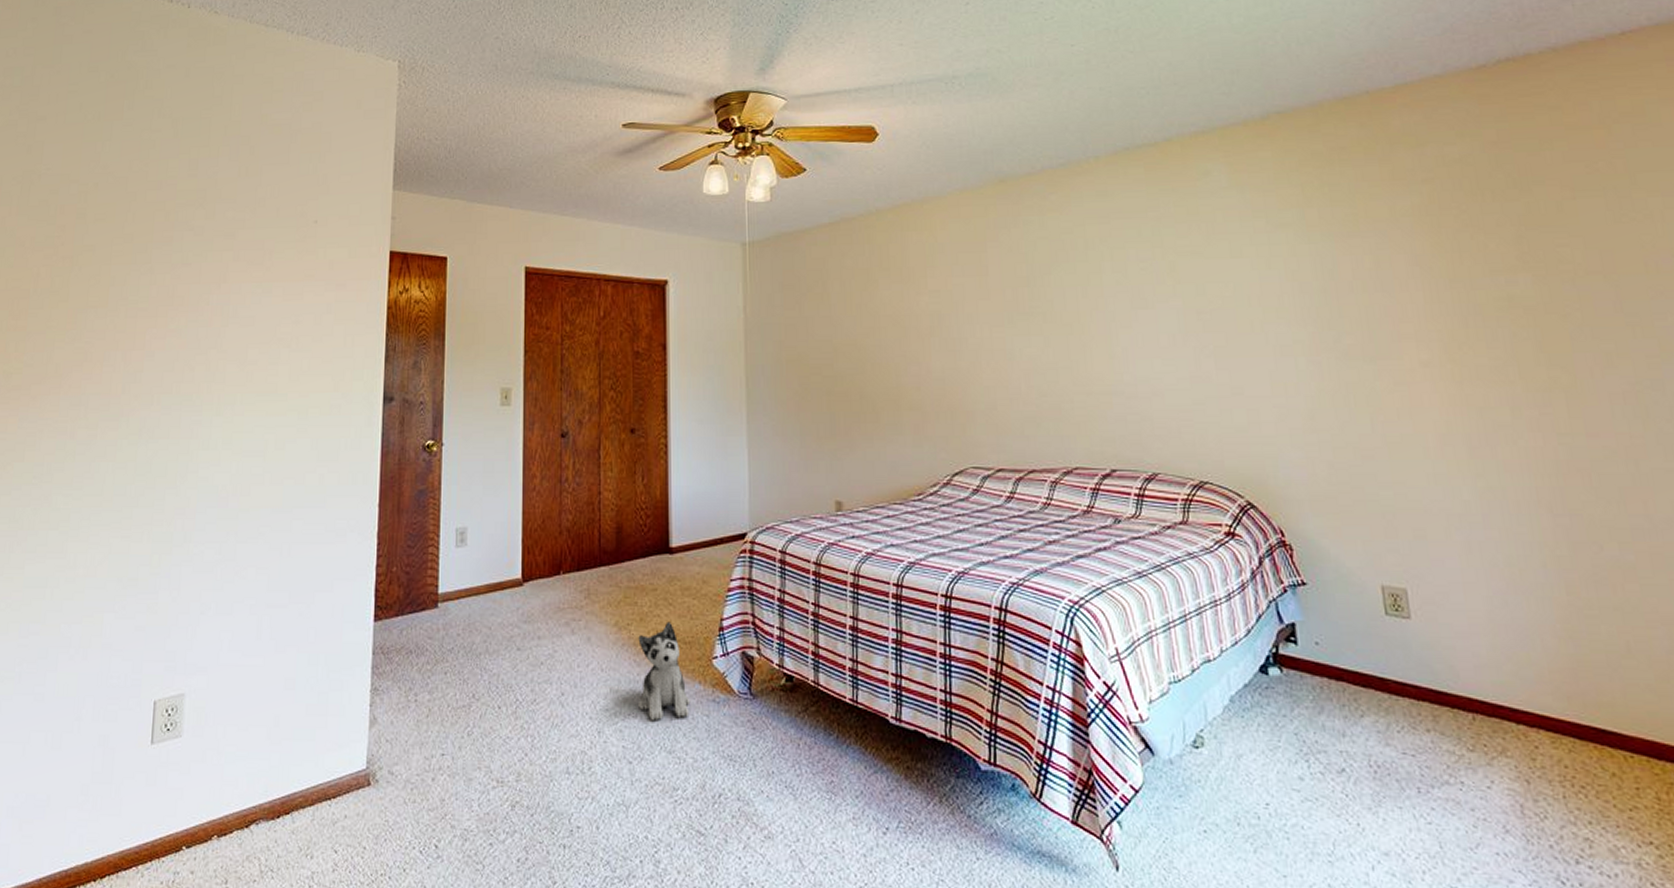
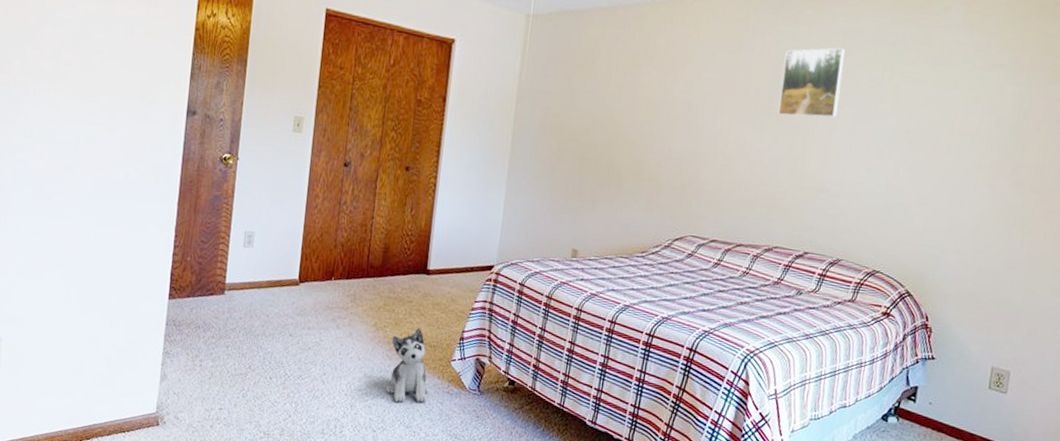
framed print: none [1036,230,1111,315] -> present [778,47,845,118]

